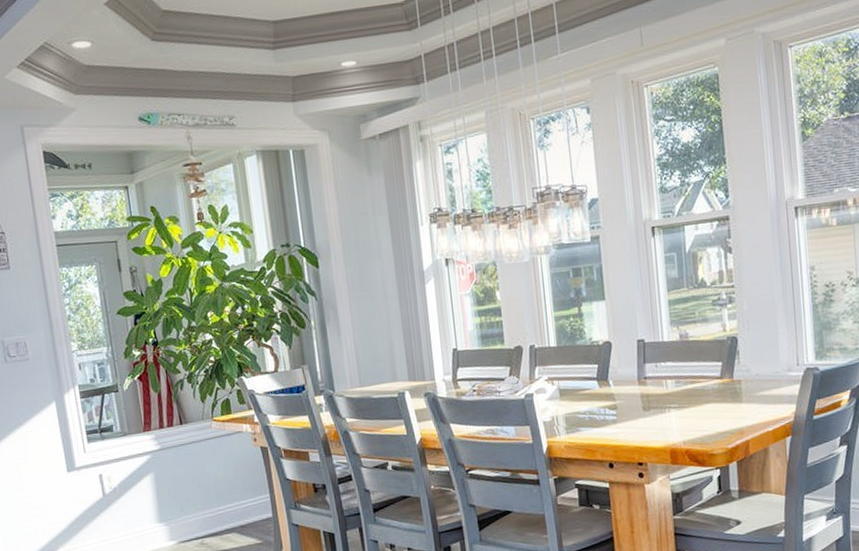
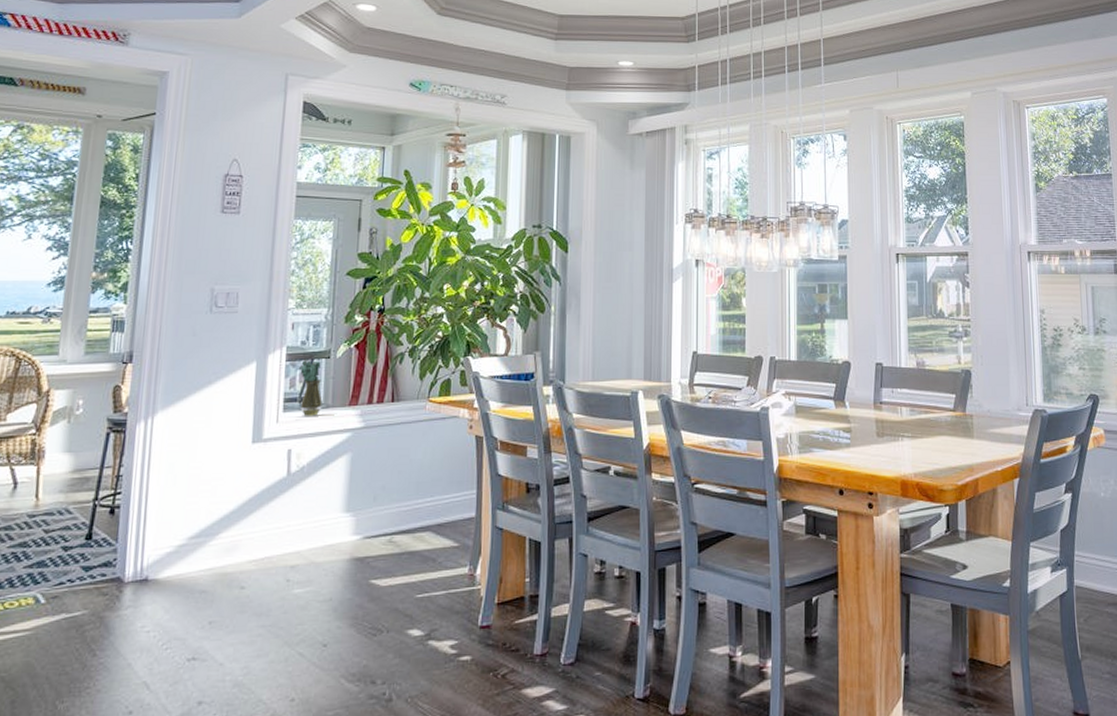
vase: none [92,393,121,445] -> present [298,357,323,416]

